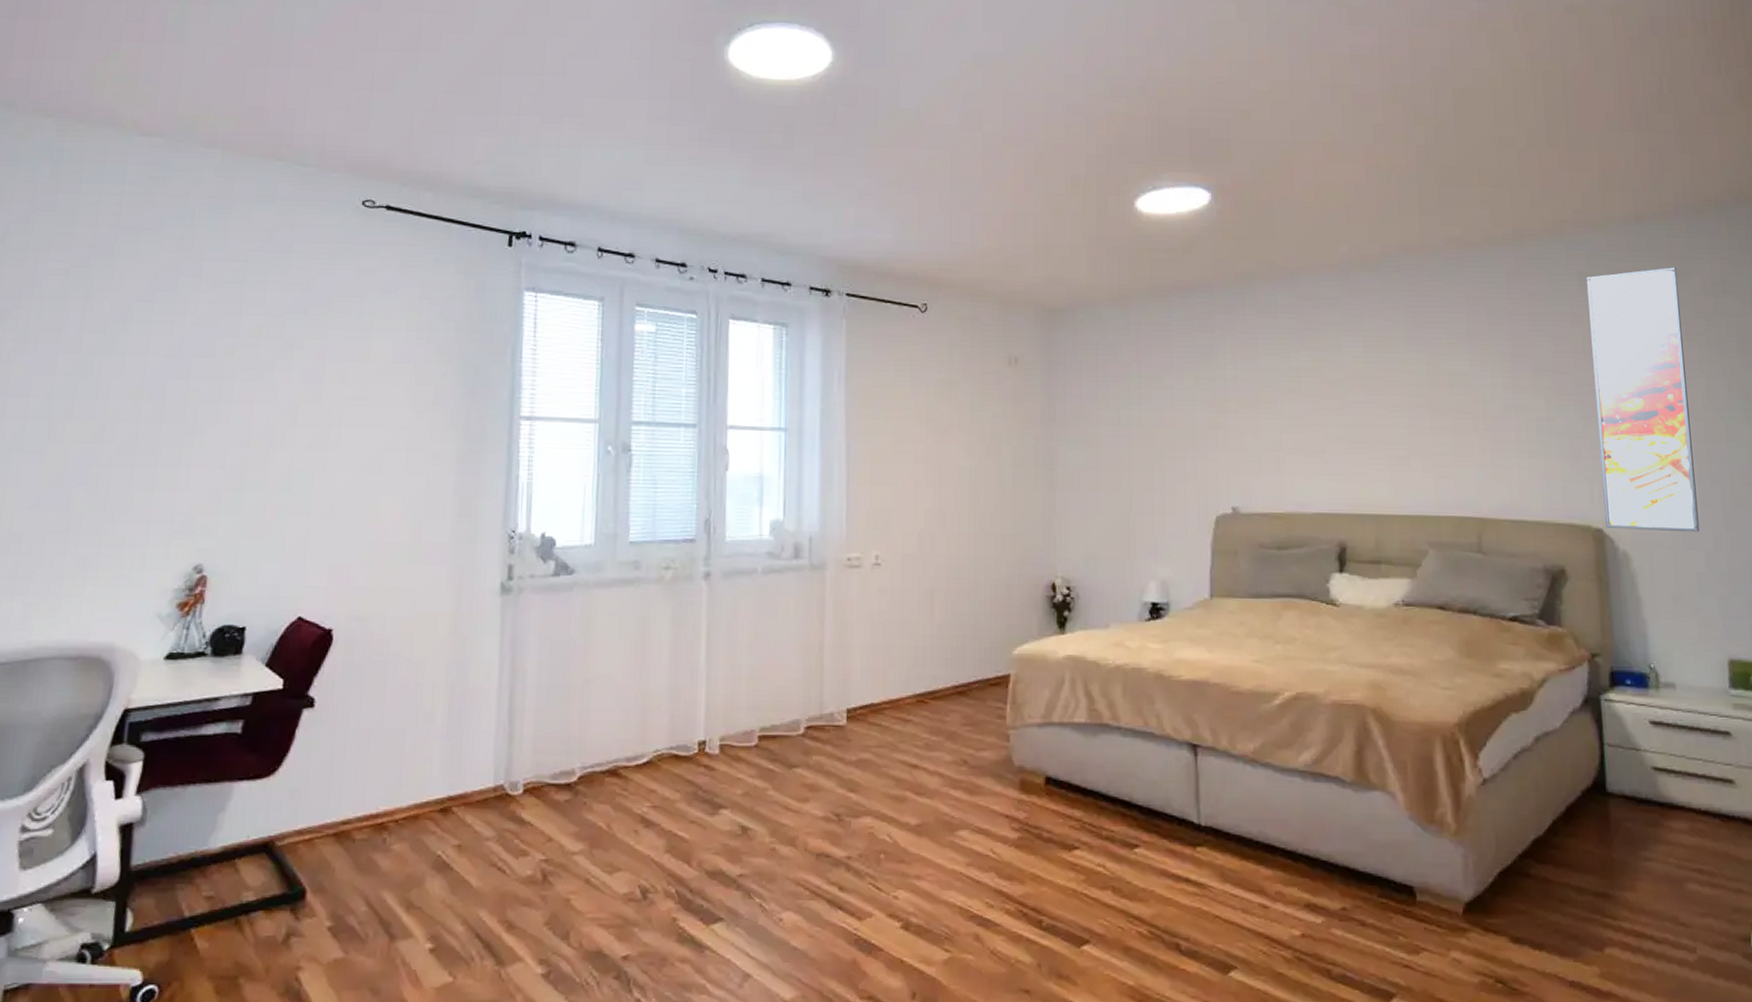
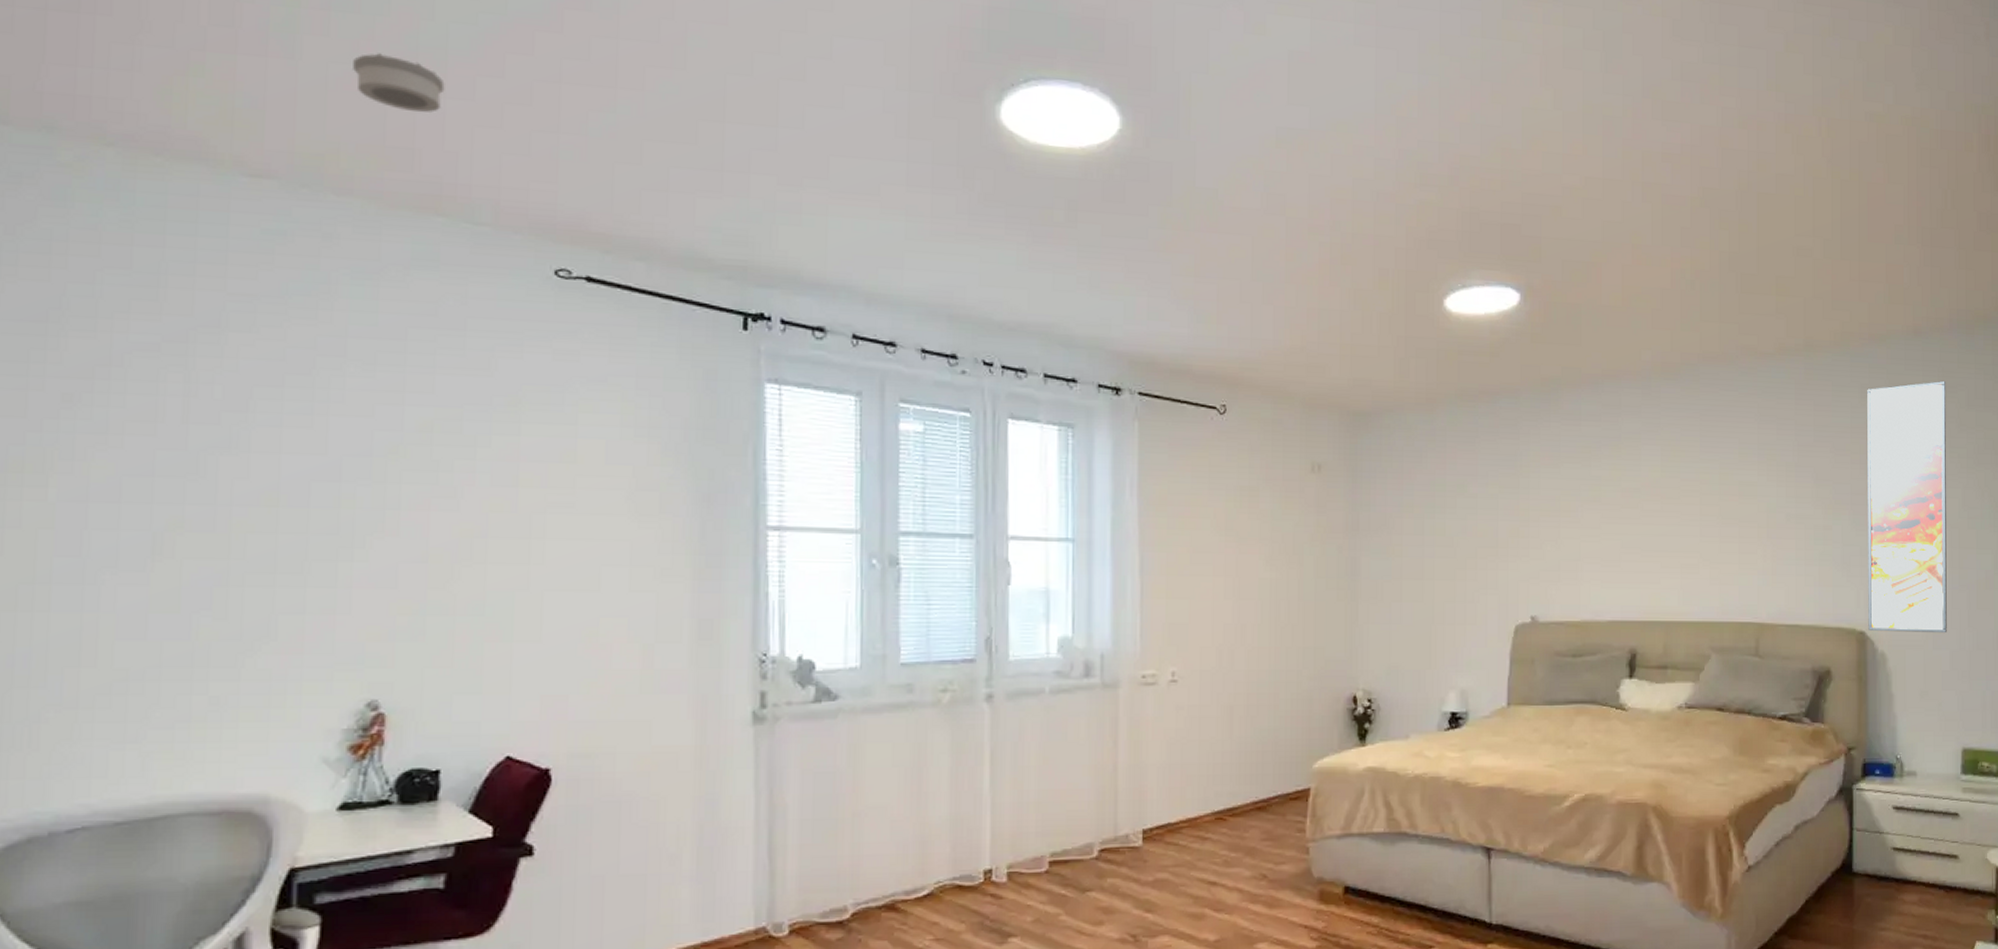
smoke detector: none [224,35,290,80] -> present [353,53,445,113]

